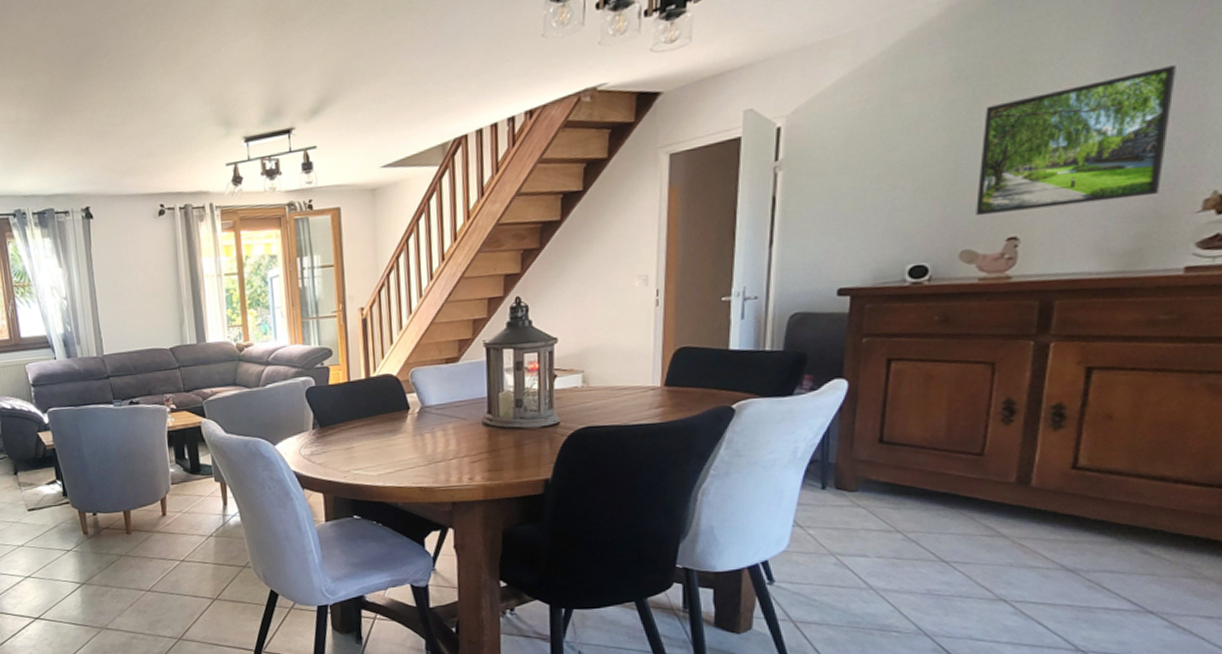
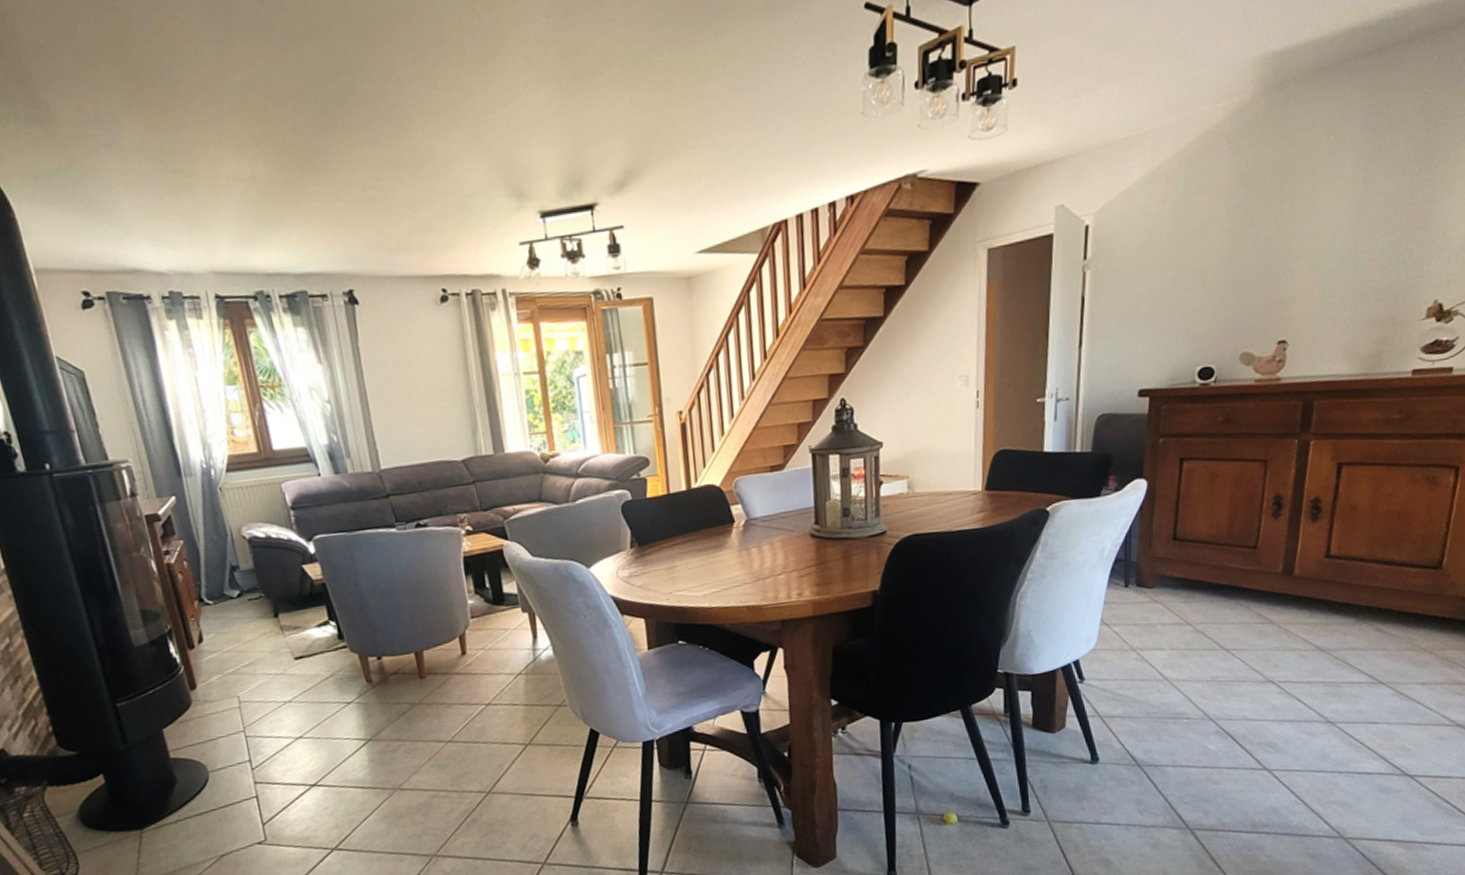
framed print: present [976,65,1176,215] -> none [1253,182,1409,319]

